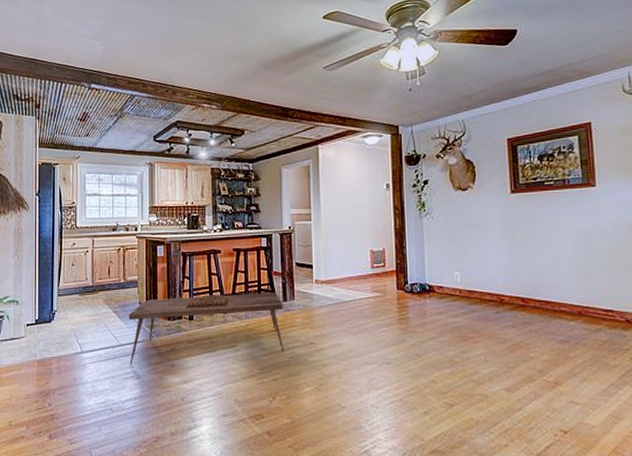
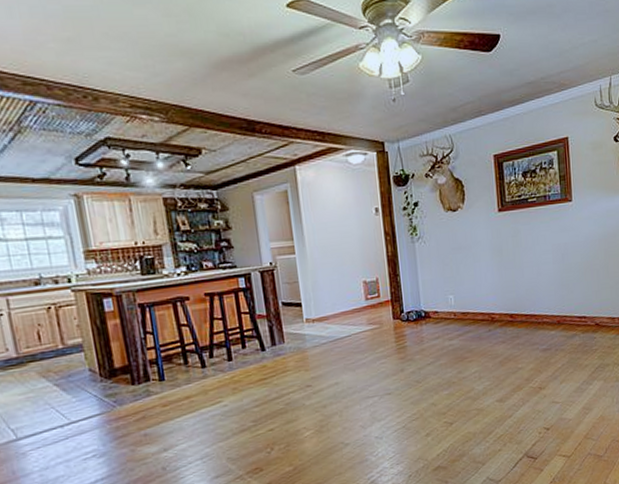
coffee table: present [128,292,285,365] -> none [76,337,279,444]

